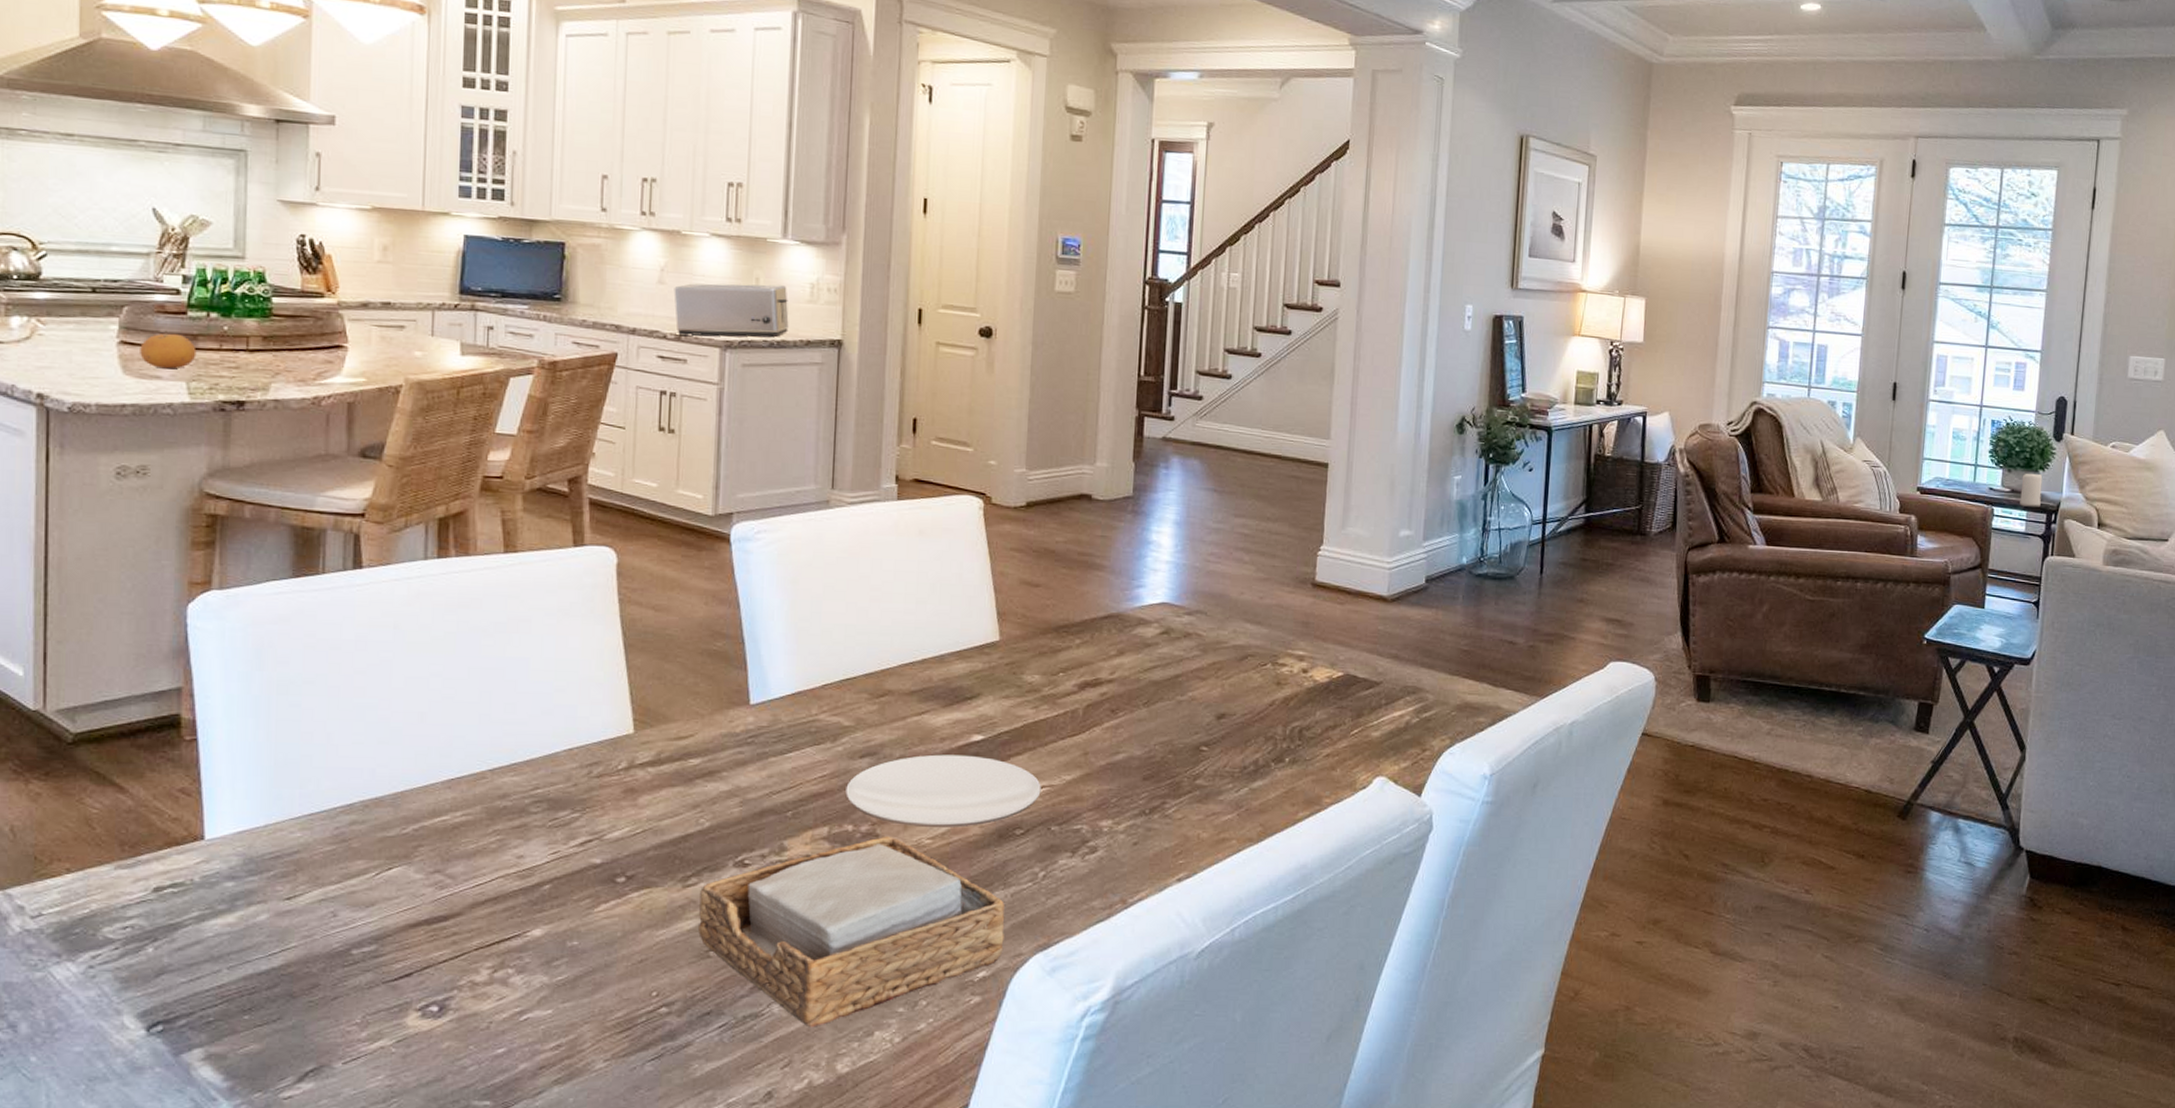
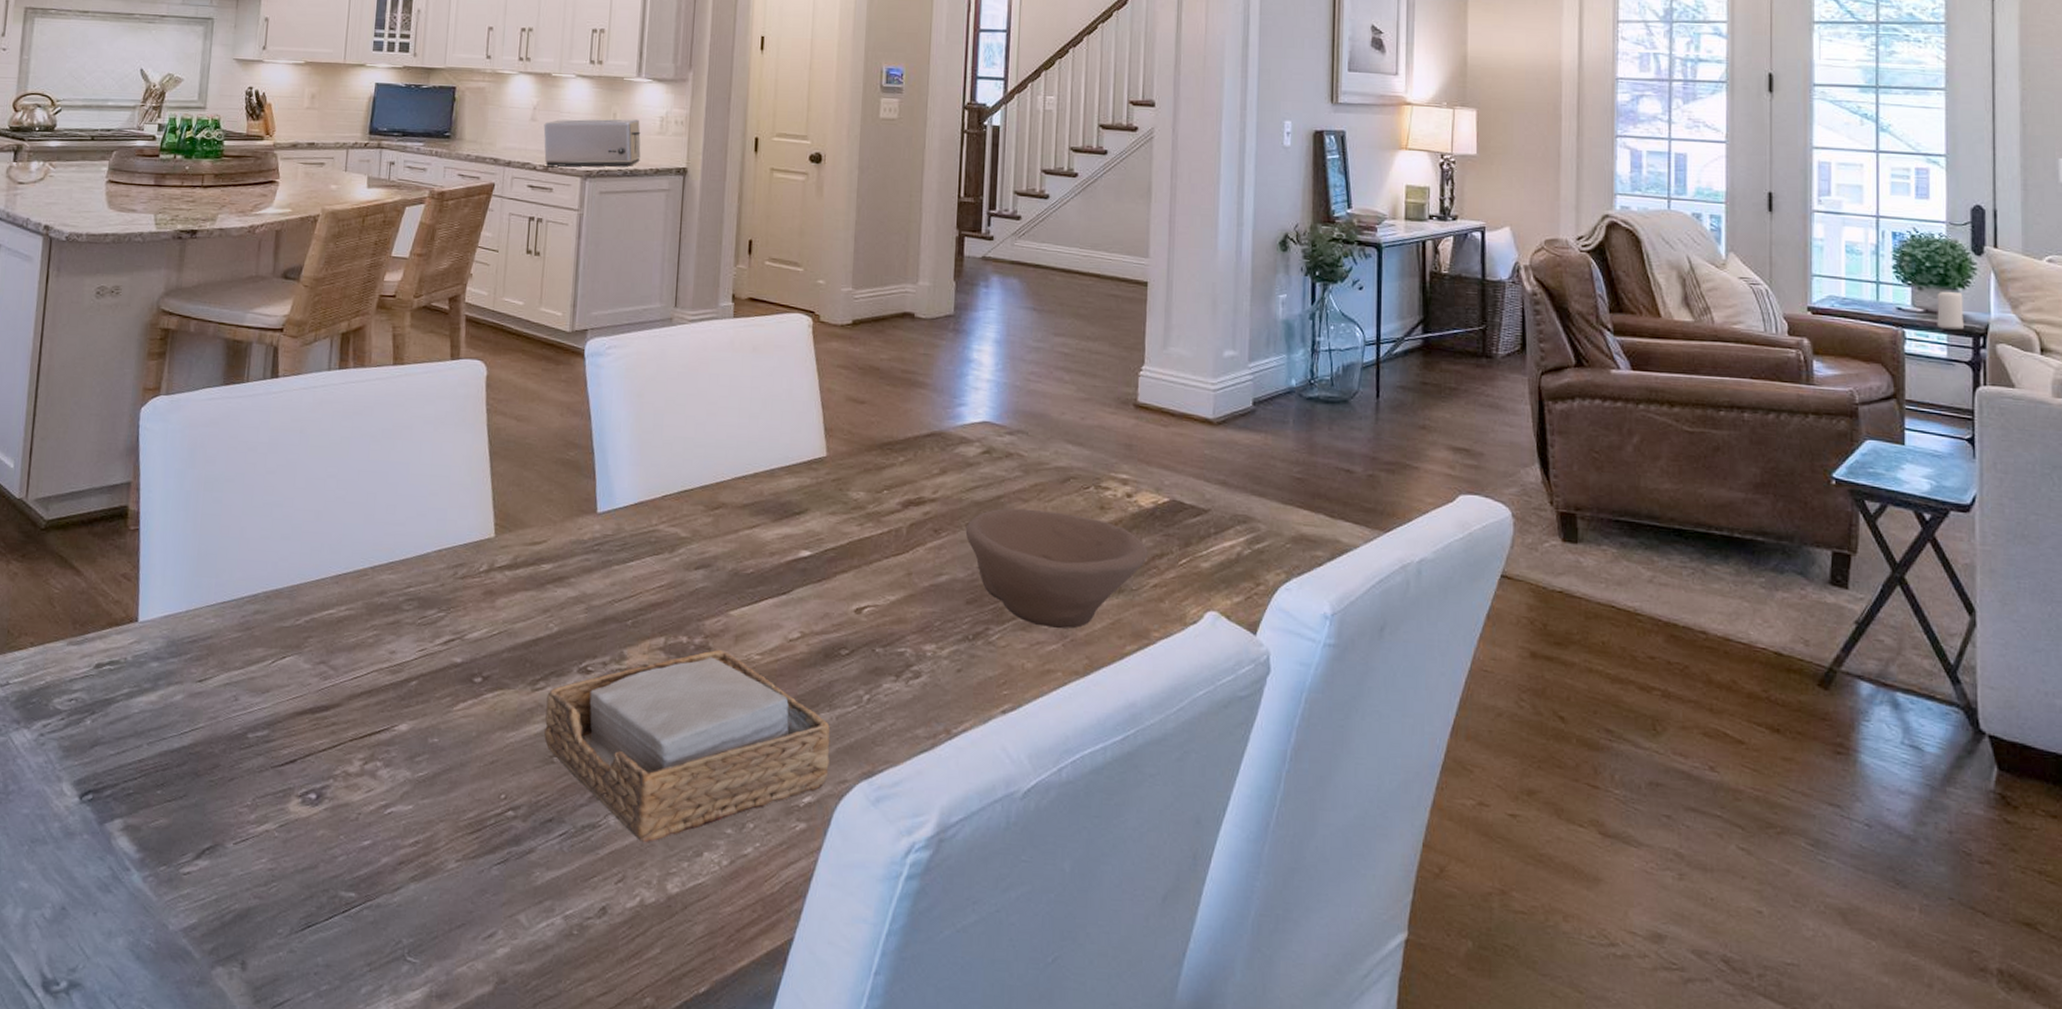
fruit: present [140,333,197,369] -> none [122,173,164,204]
plate: present [846,754,1041,828] -> none [681,569,866,645]
bowl: none [1143,686,1322,800] -> present [965,508,1148,629]

